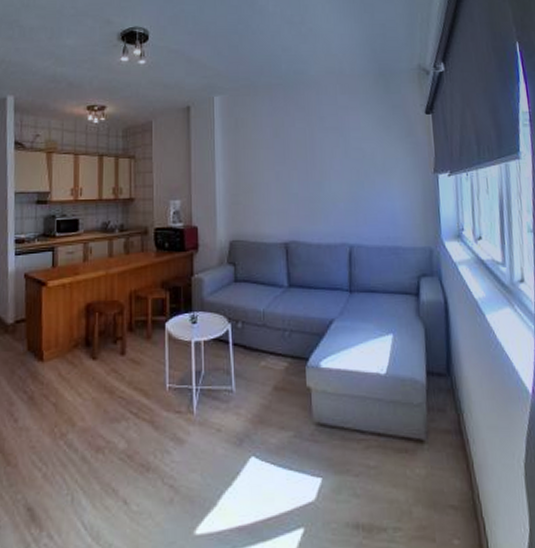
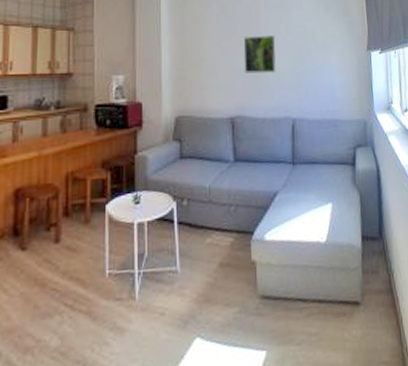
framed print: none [297,158,332,198] -> present [243,34,277,73]

